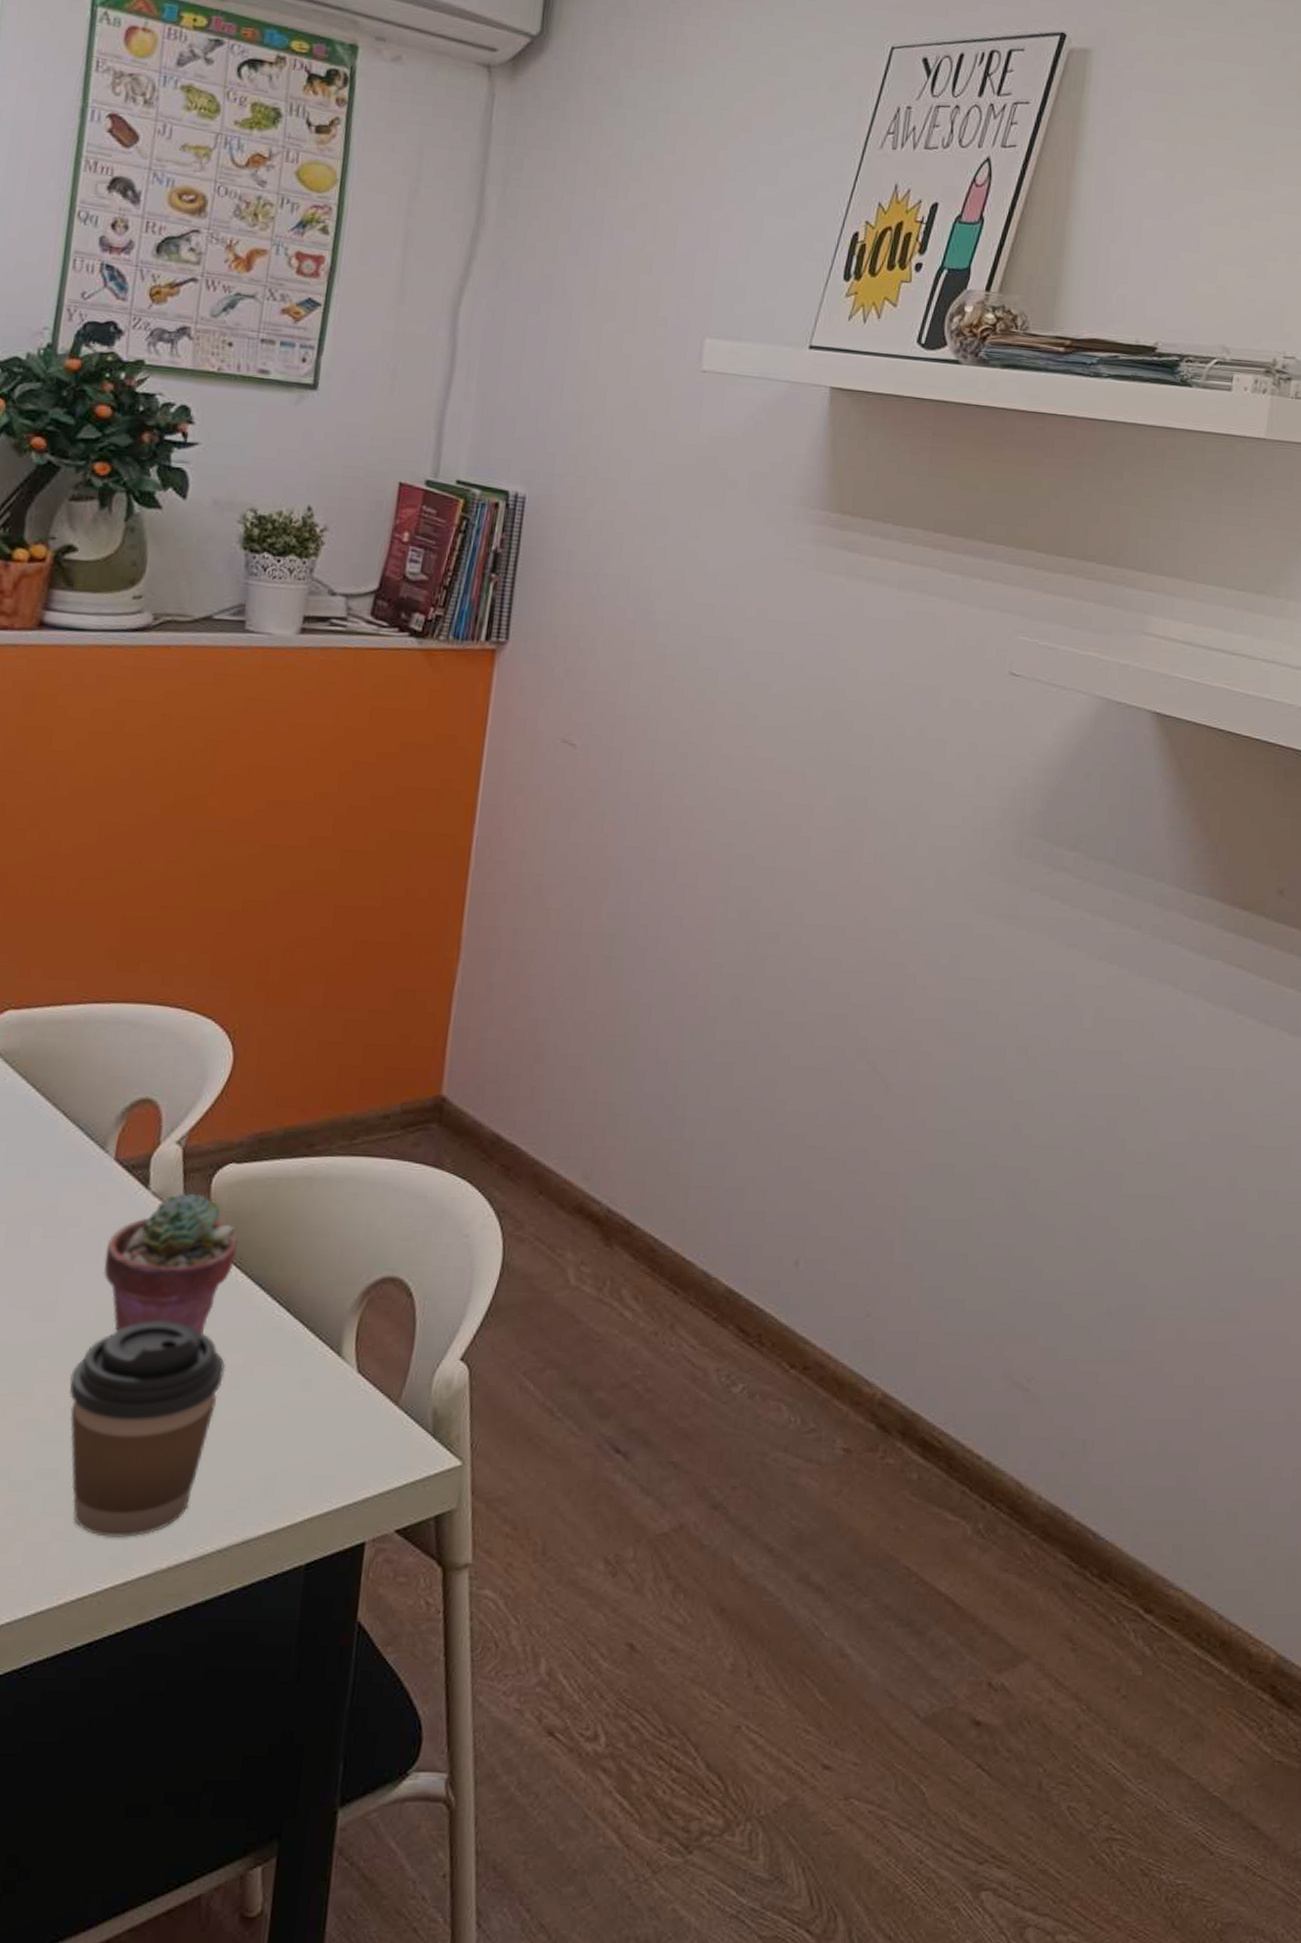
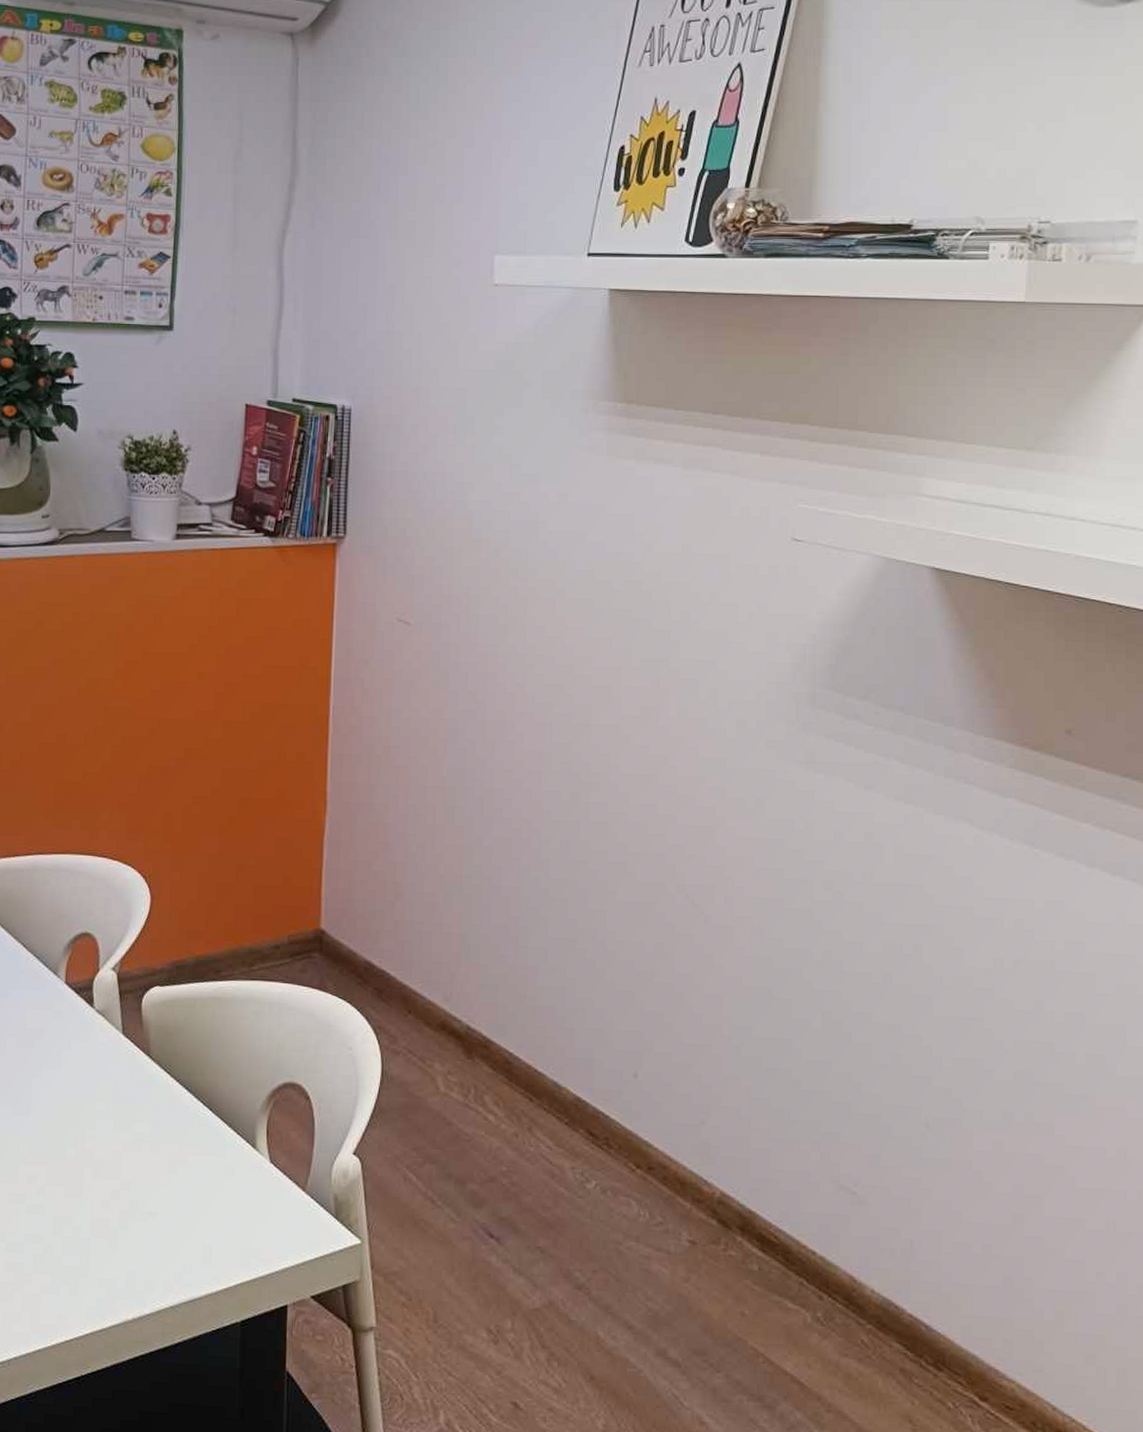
coffee cup: present [68,1320,226,1537] -> none [45,1116,165,1293]
potted succulent: present [103,1193,238,1334] -> none [64,1011,166,1128]

